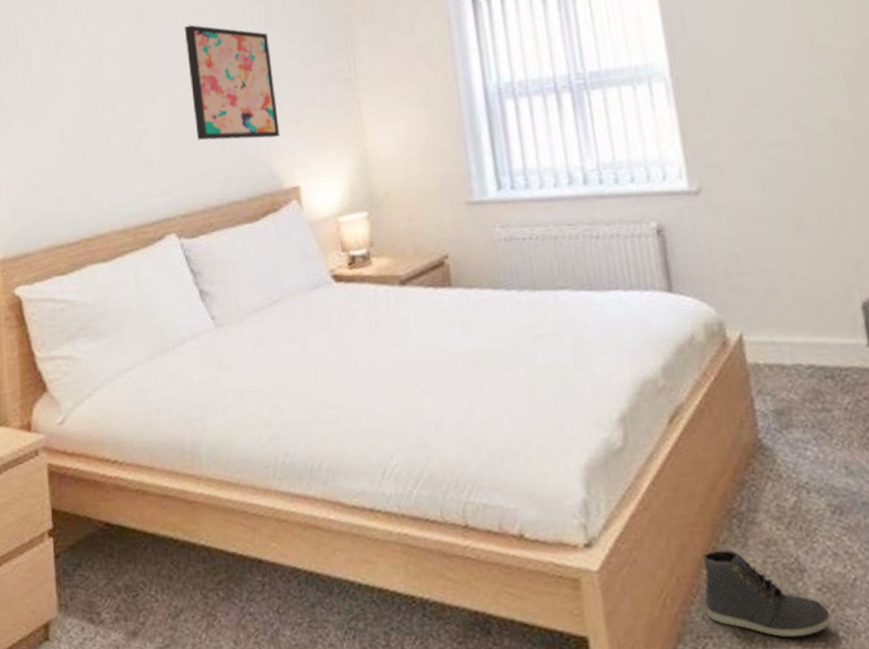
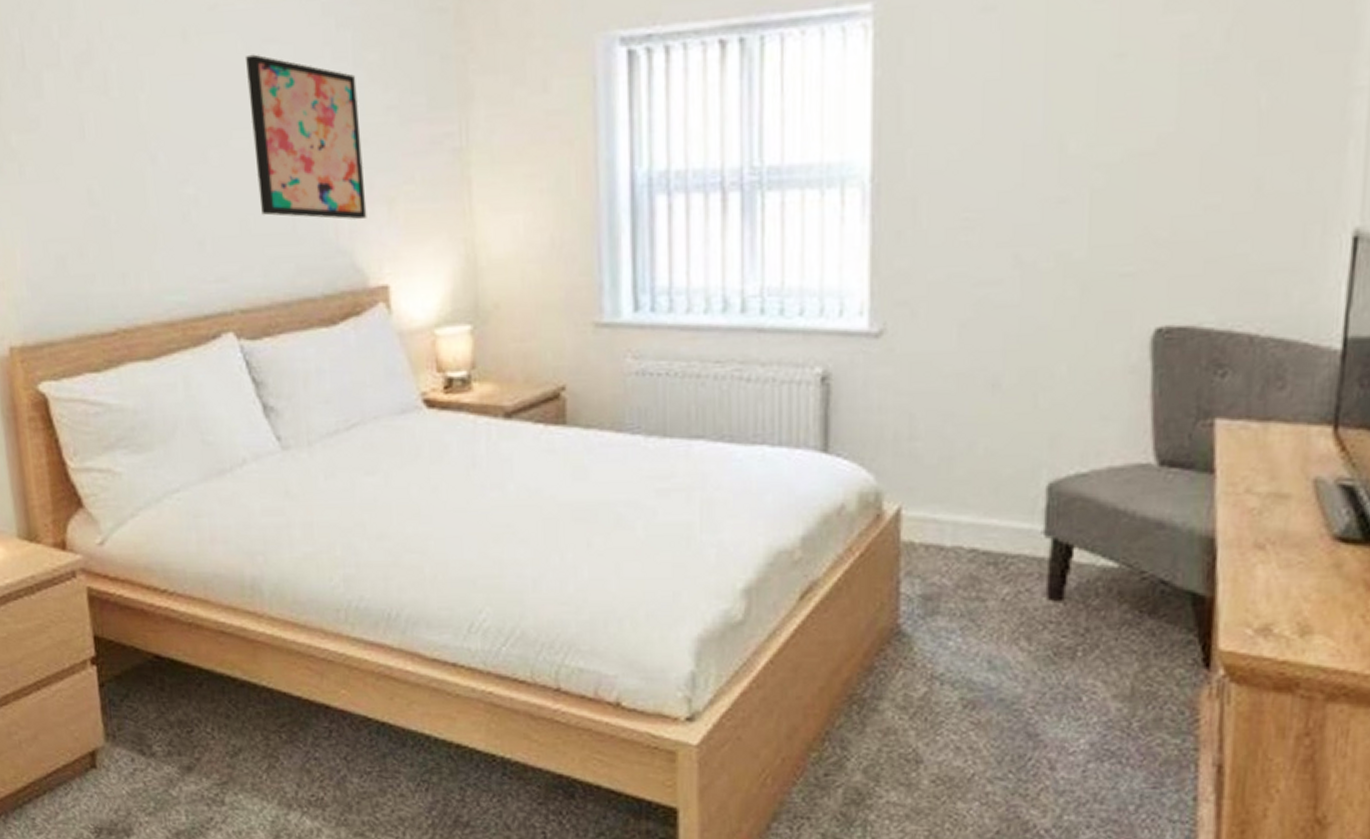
sneaker: present [703,549,832,638] -> none [809,734,940,825]

